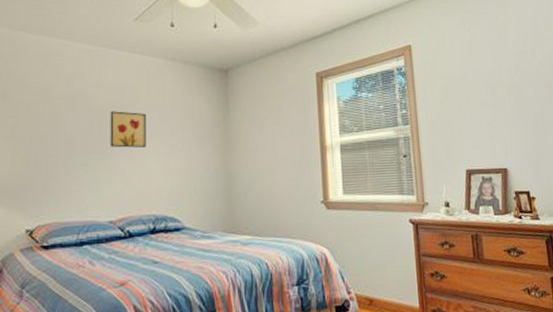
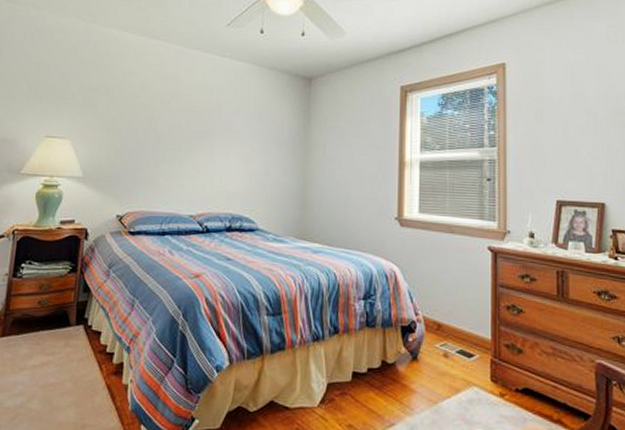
wall art: present [110,111,146,148] -> none [196,111,231,148]

